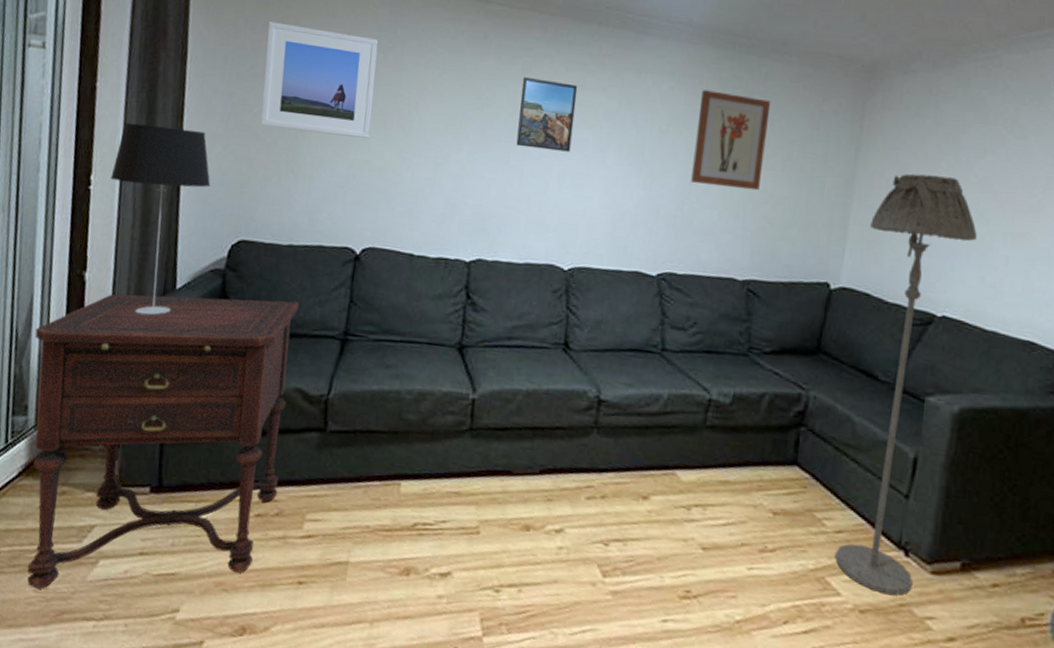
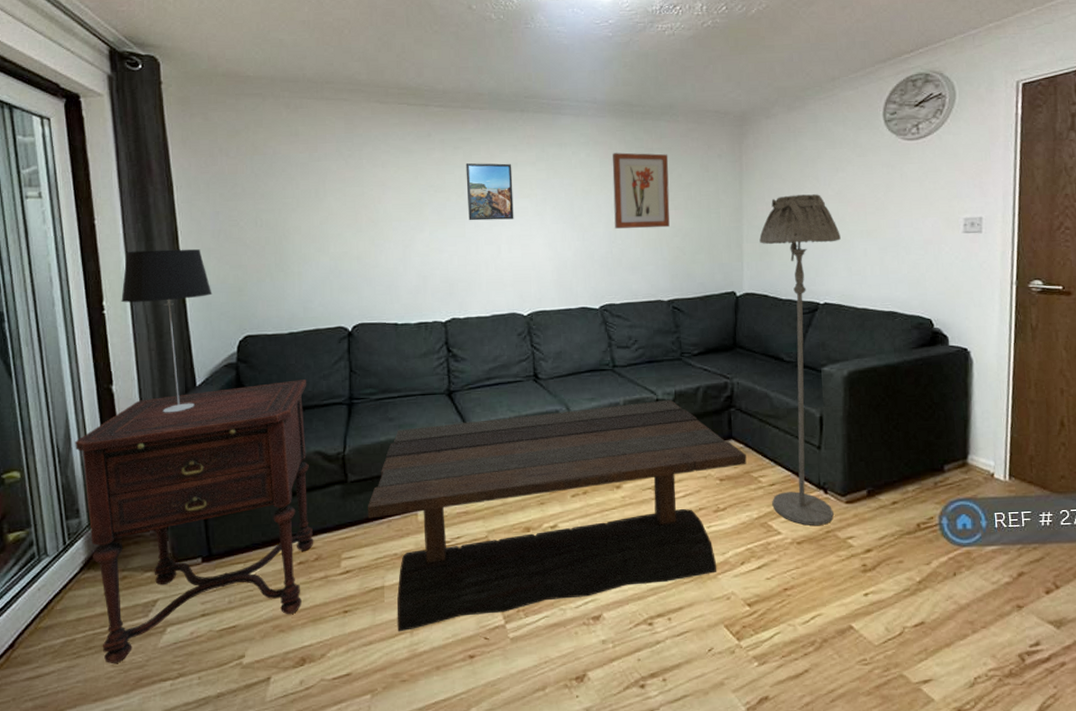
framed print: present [260,22,379,139] -> none [241,146,345,237]
coffee table: none [343,380,812,627] -> present [367,400,747,632]

